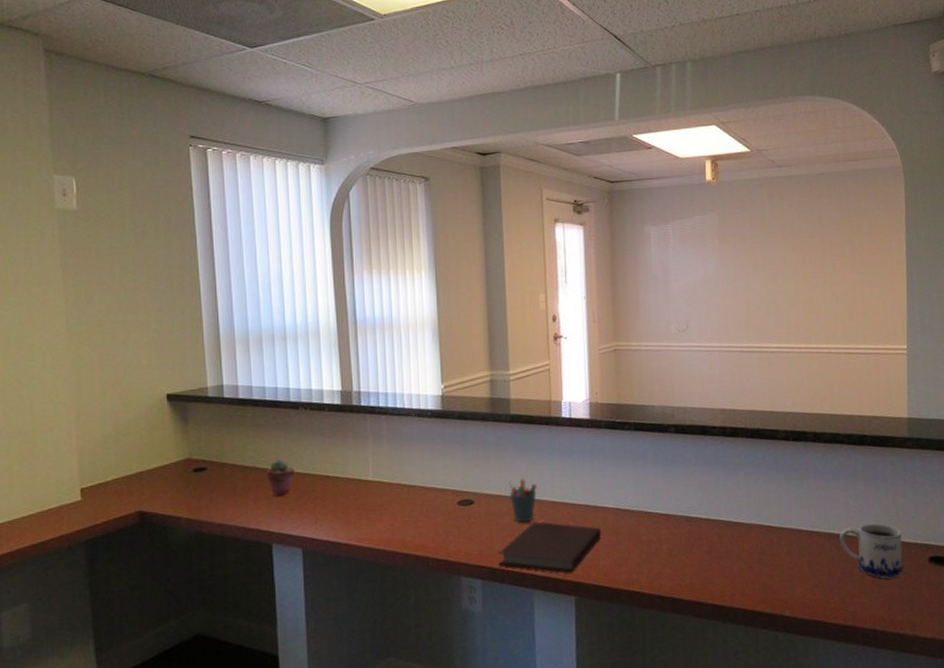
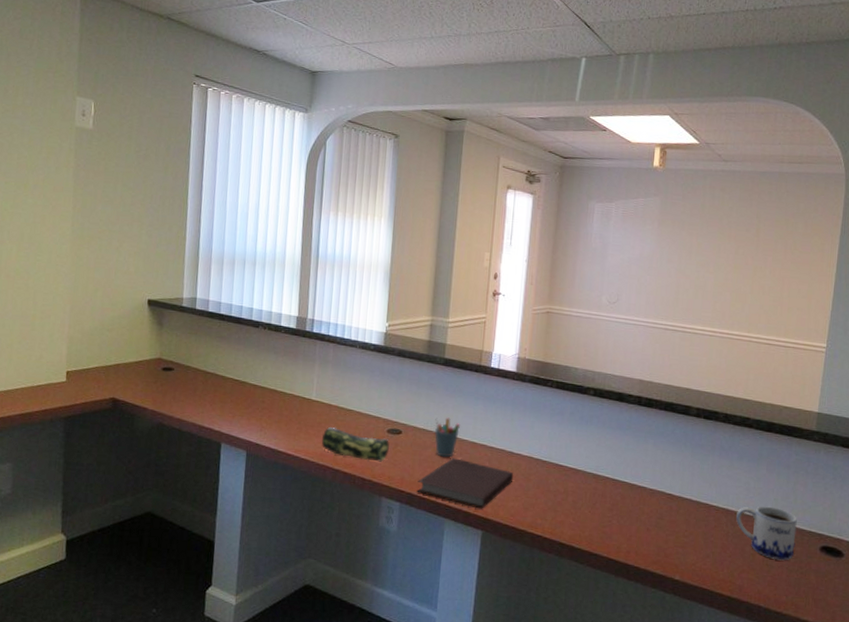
potted succulent: present [266,459,294,497] -> none [223,369,248,403]
pencil case: none [385,508,462,539] -> present [321,427,390,462]

